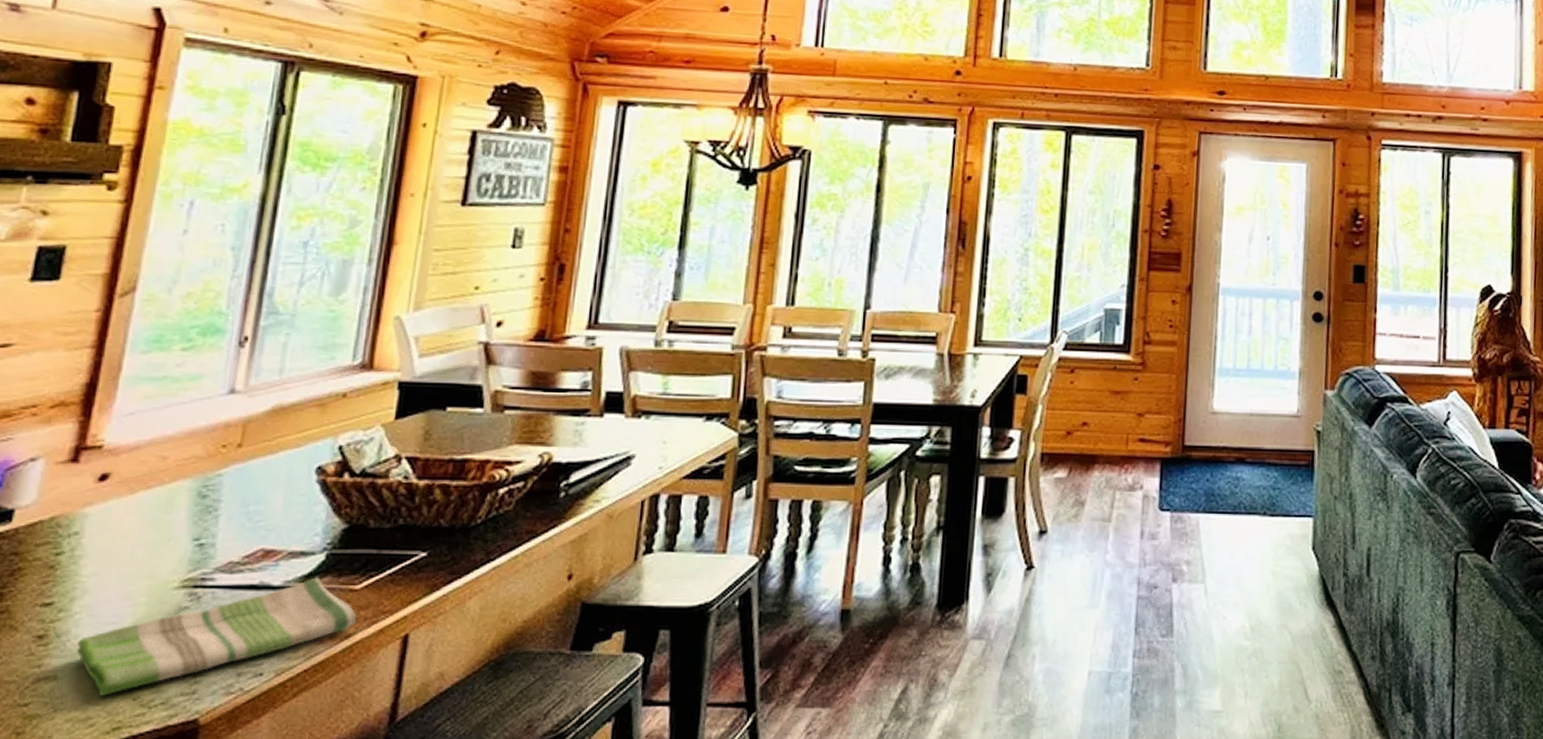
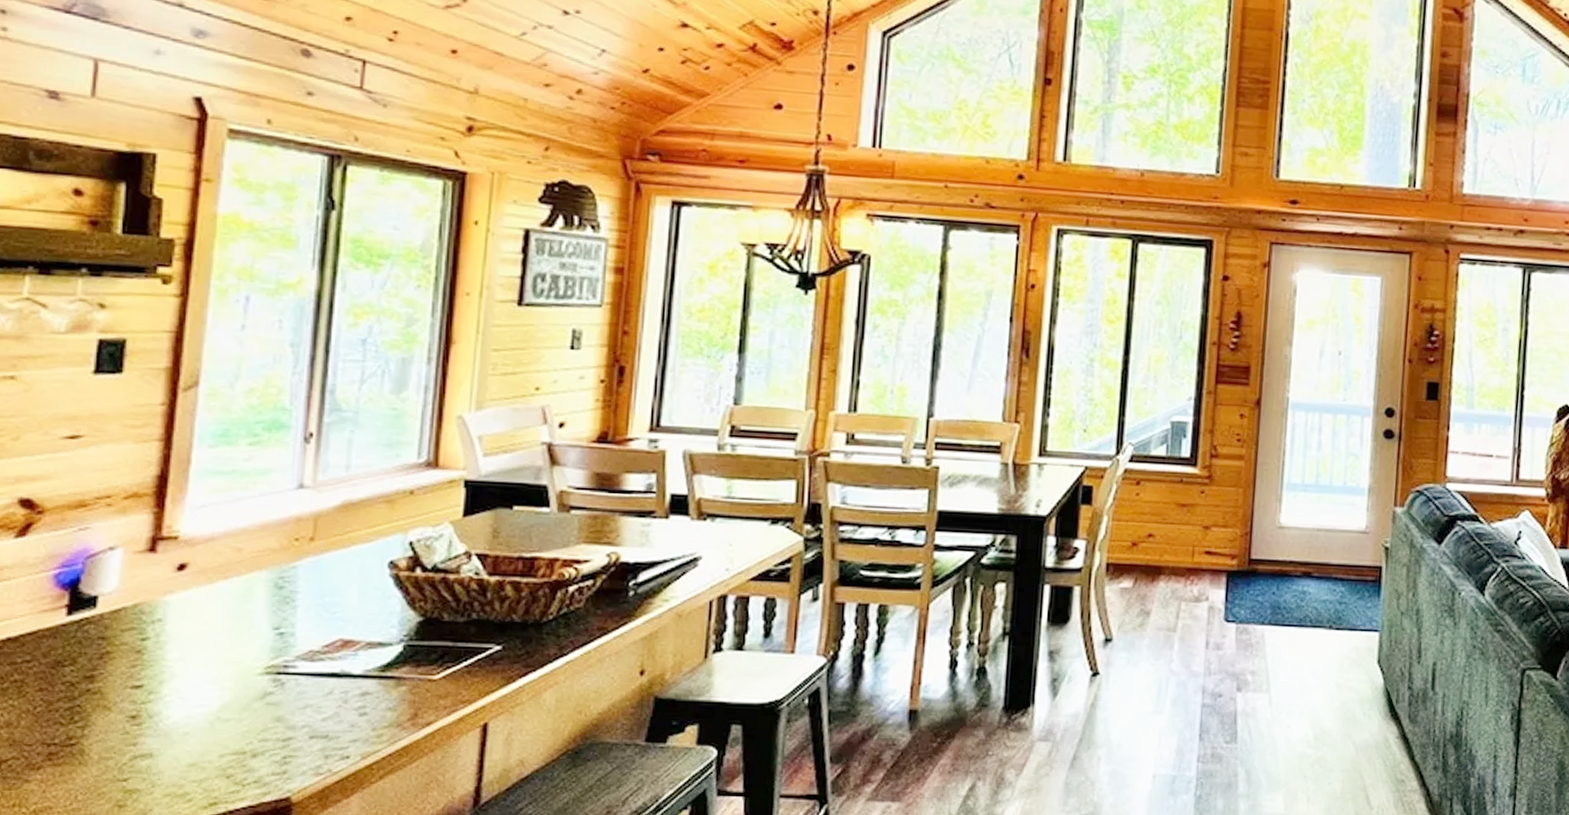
dish towel: present [77,577,357,697] -> none [169,667,437,774]

